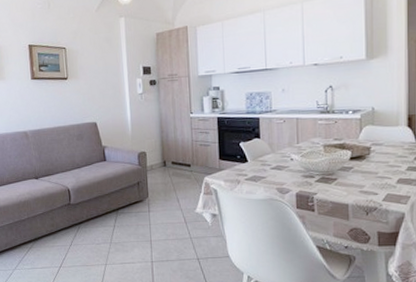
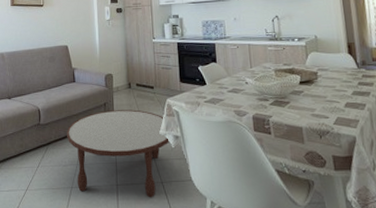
coffee table: none [99,188,207,274] -> present [67,109,169,198]

